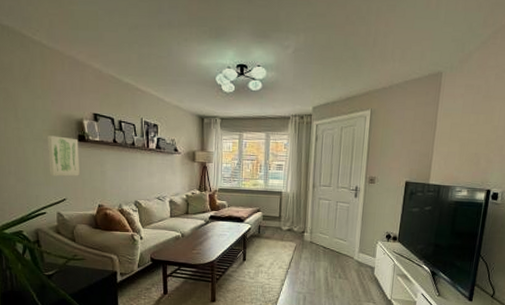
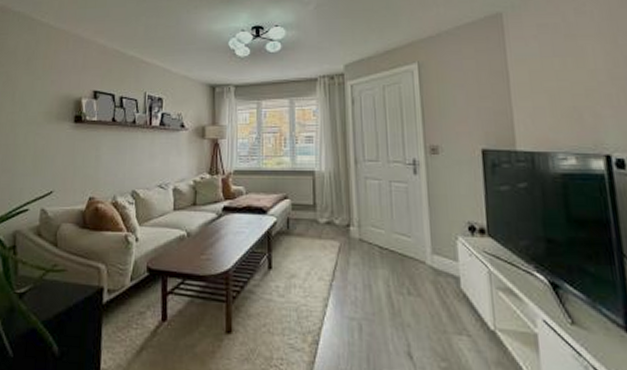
wall art: present [48,135,79,177] -> none [39,118,75,164]

